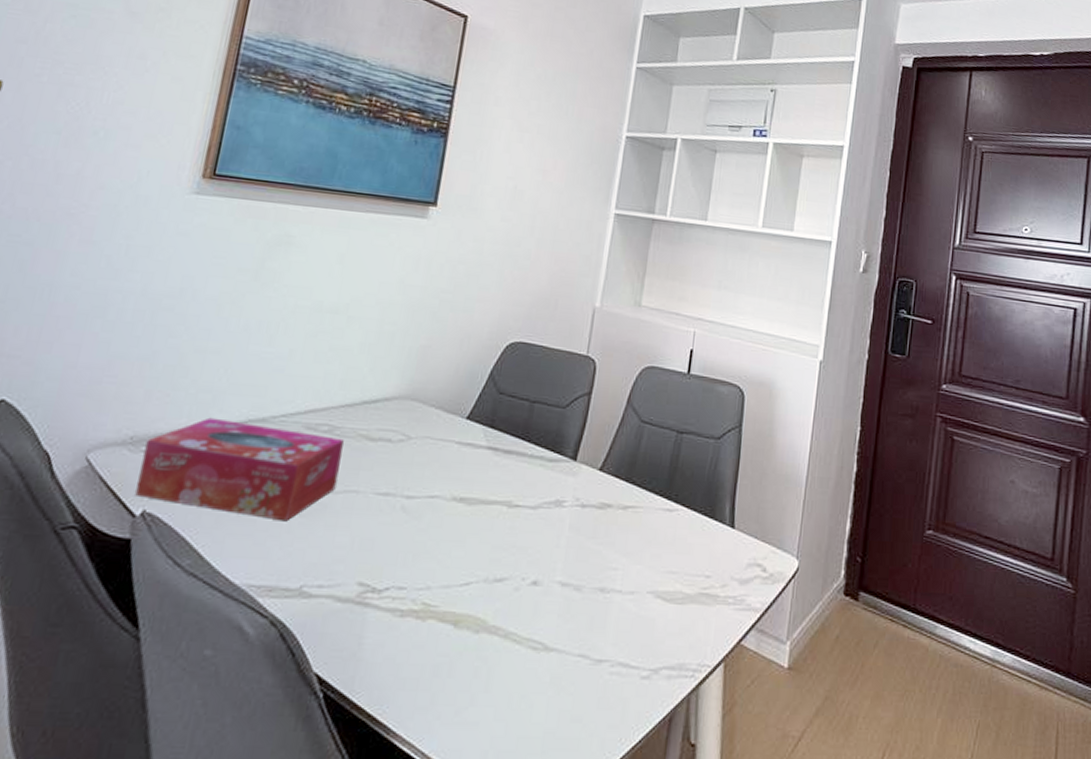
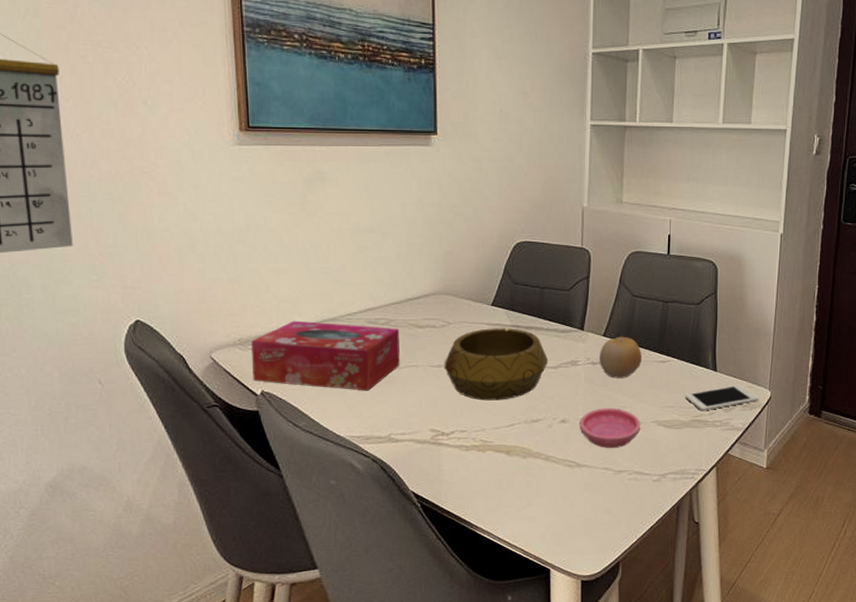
decorative bowl: none [392,448,528,548] -> present [444,328,549,401]
saucer: none [554,568,634,626] -> present [579,407,641,448]
fruit: none [590,472,645,529] -> present [600,336,642,378]
cell phone: none [693,548,783,582] -> present [685,384,759,411]

